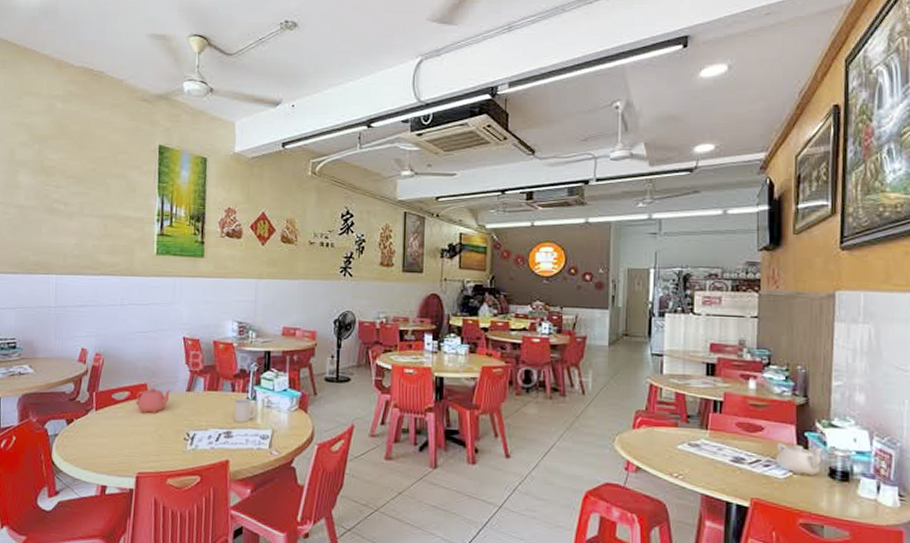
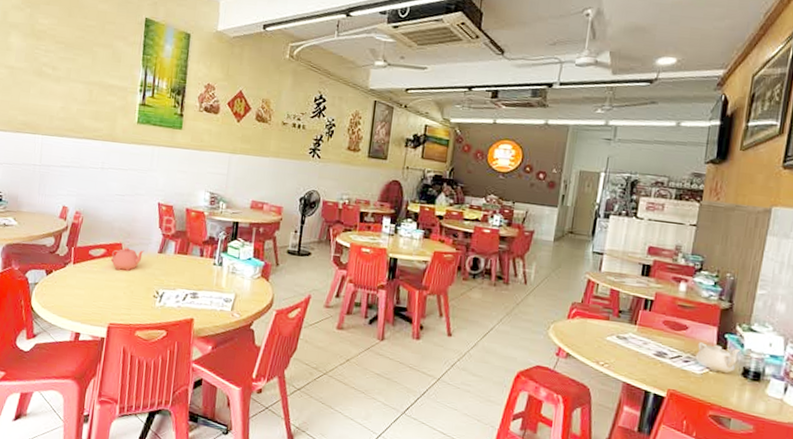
cup: present [234,398,257,424] -> none [200,263,222,286]

